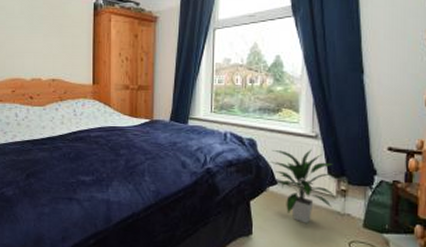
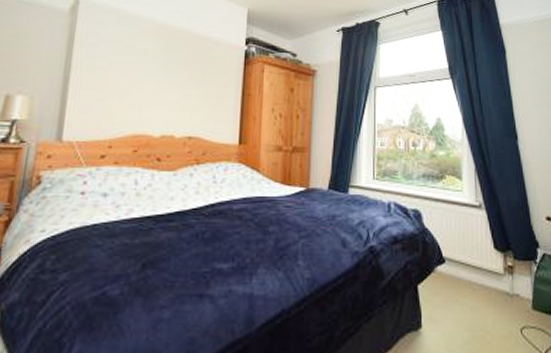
indoor plant: present [270,149,337,223] -> none [436,220,505,309]

